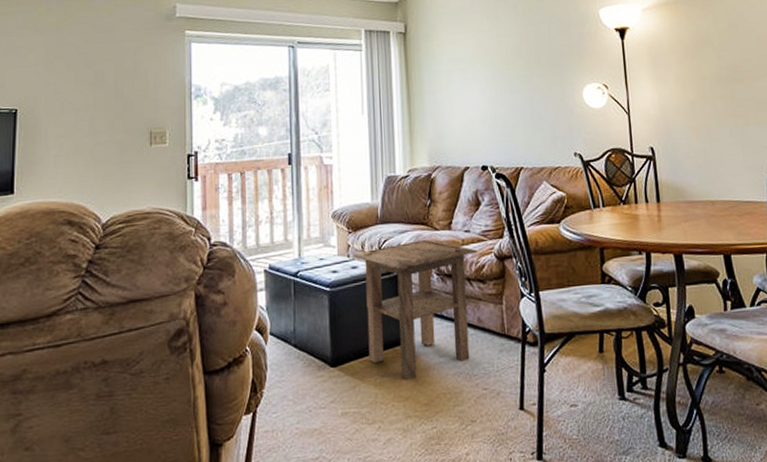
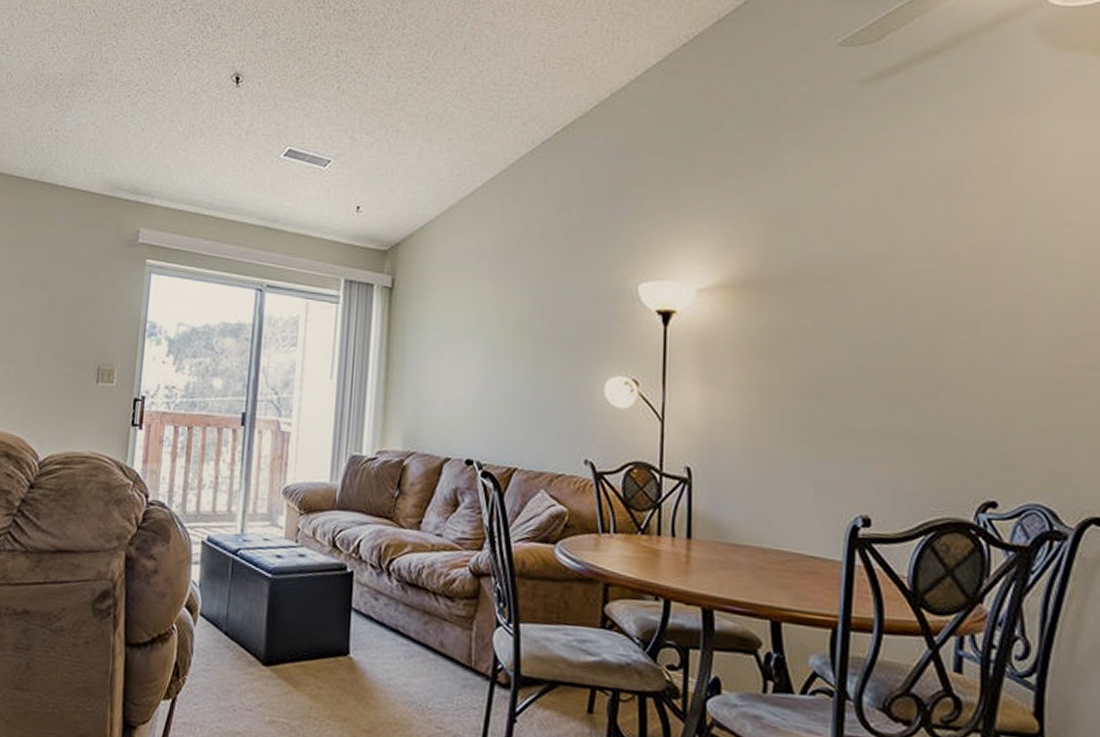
side table: present [352,239,477,380] -> none [301,536,448,699]

